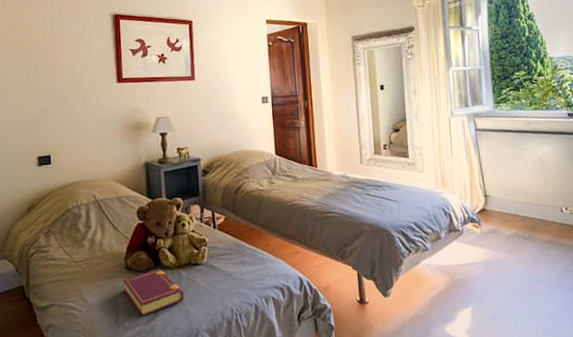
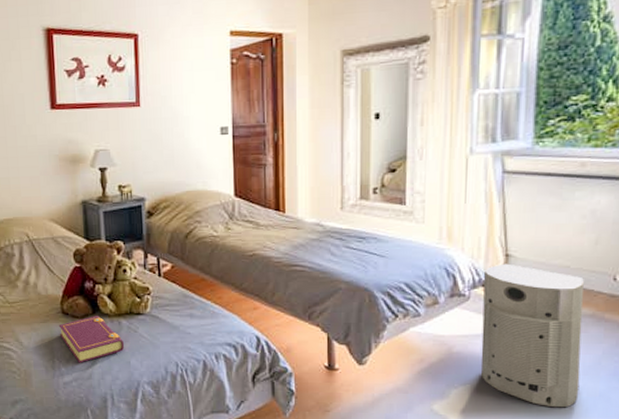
air purifier: none [471,202,550,321] -> present [480,263,584,408]

